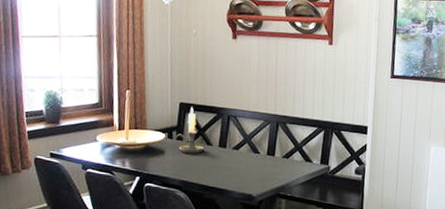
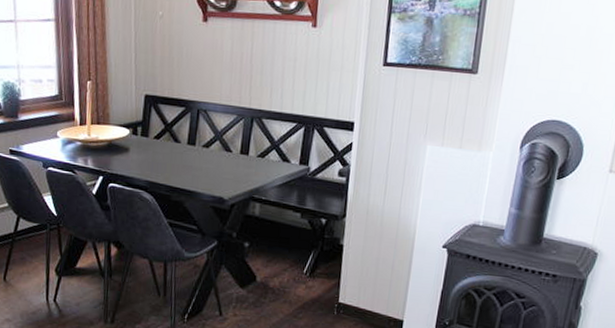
candle holder: present [174,106,205,154] -> none [139,99,172,152]

